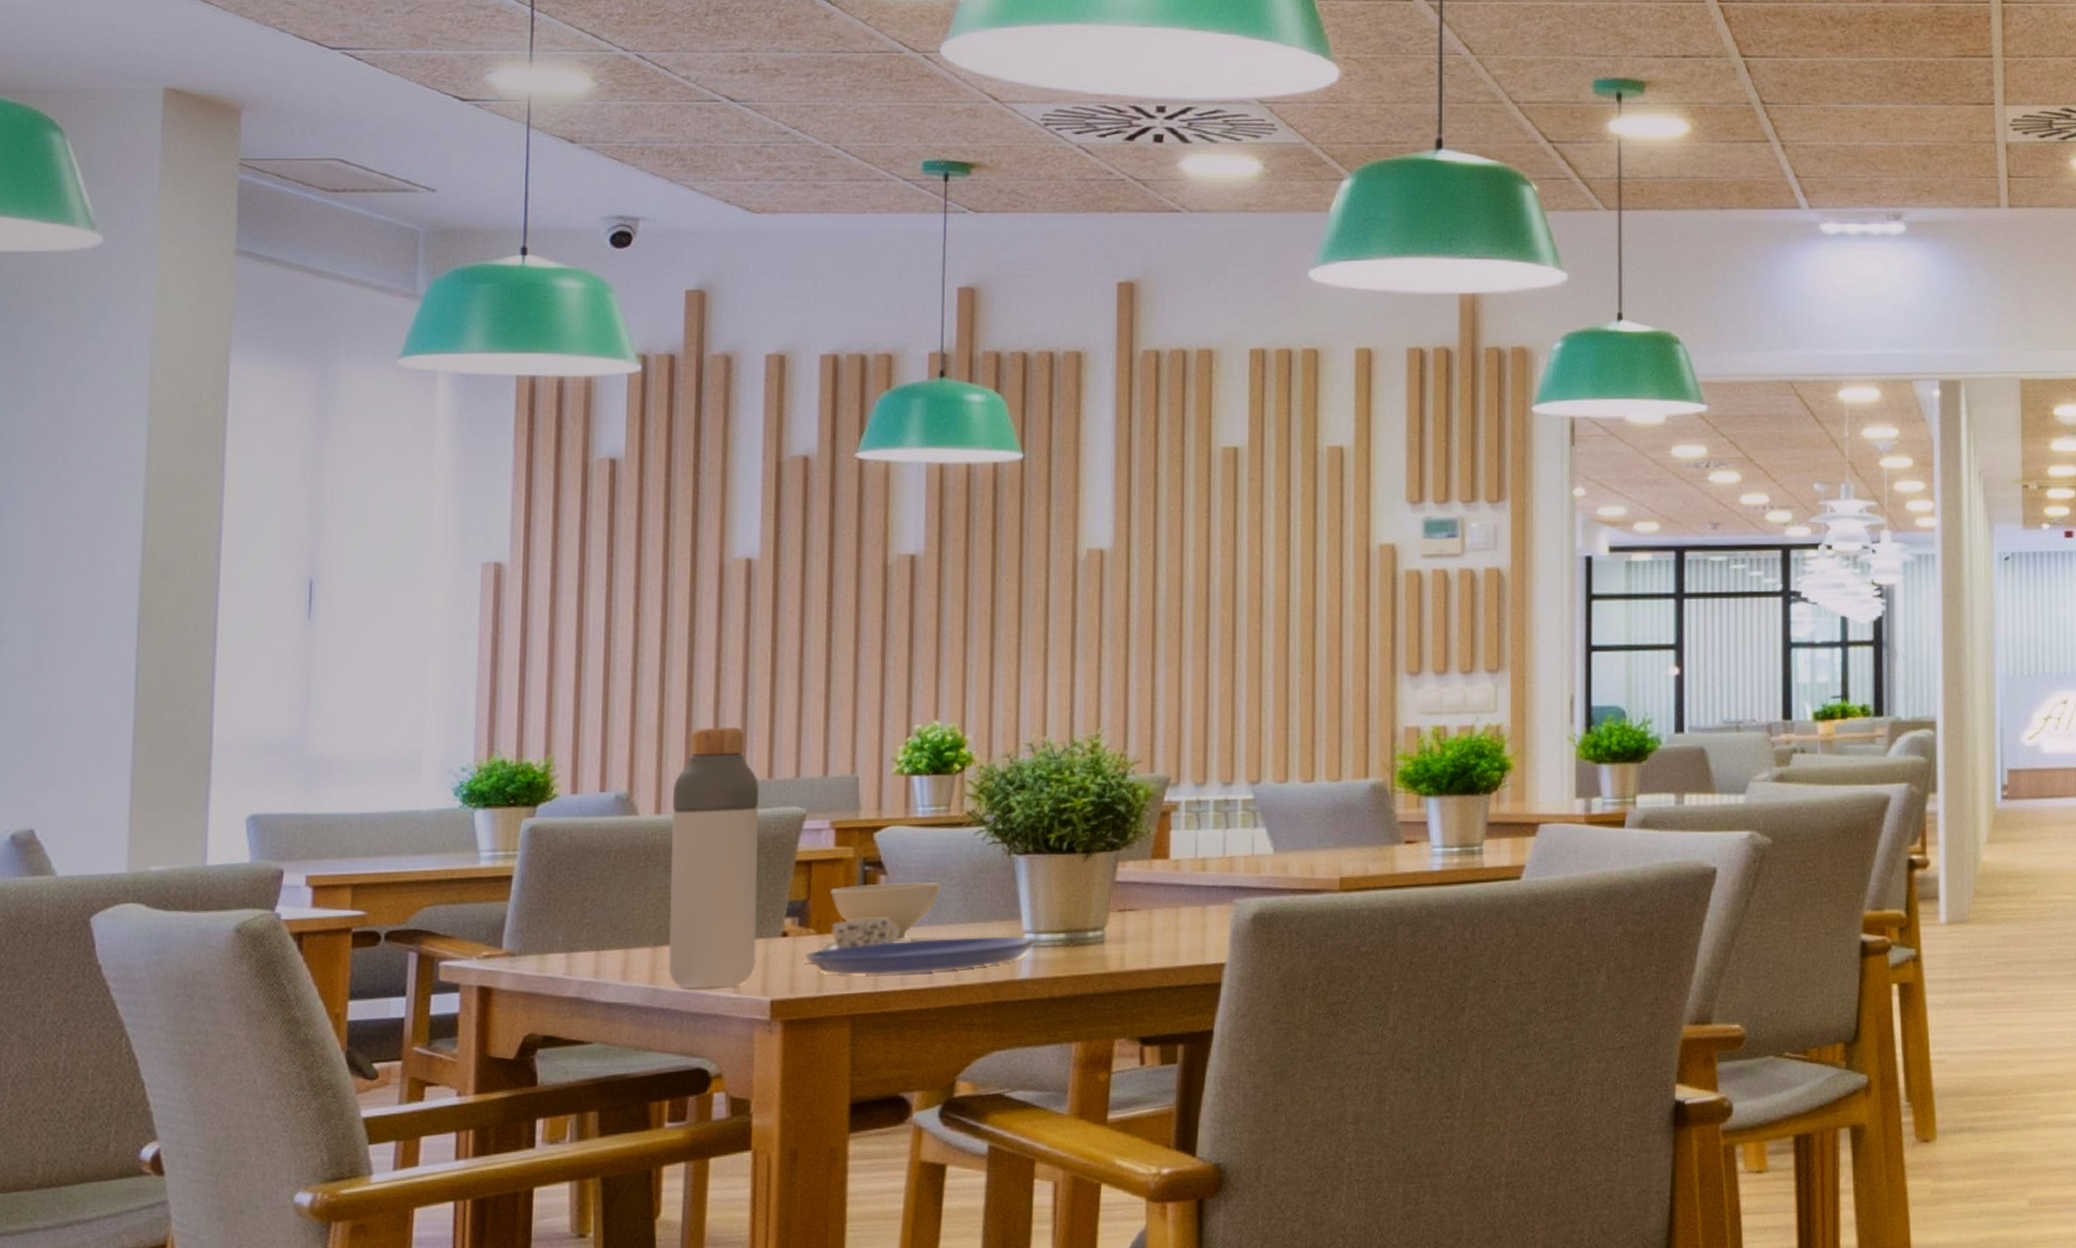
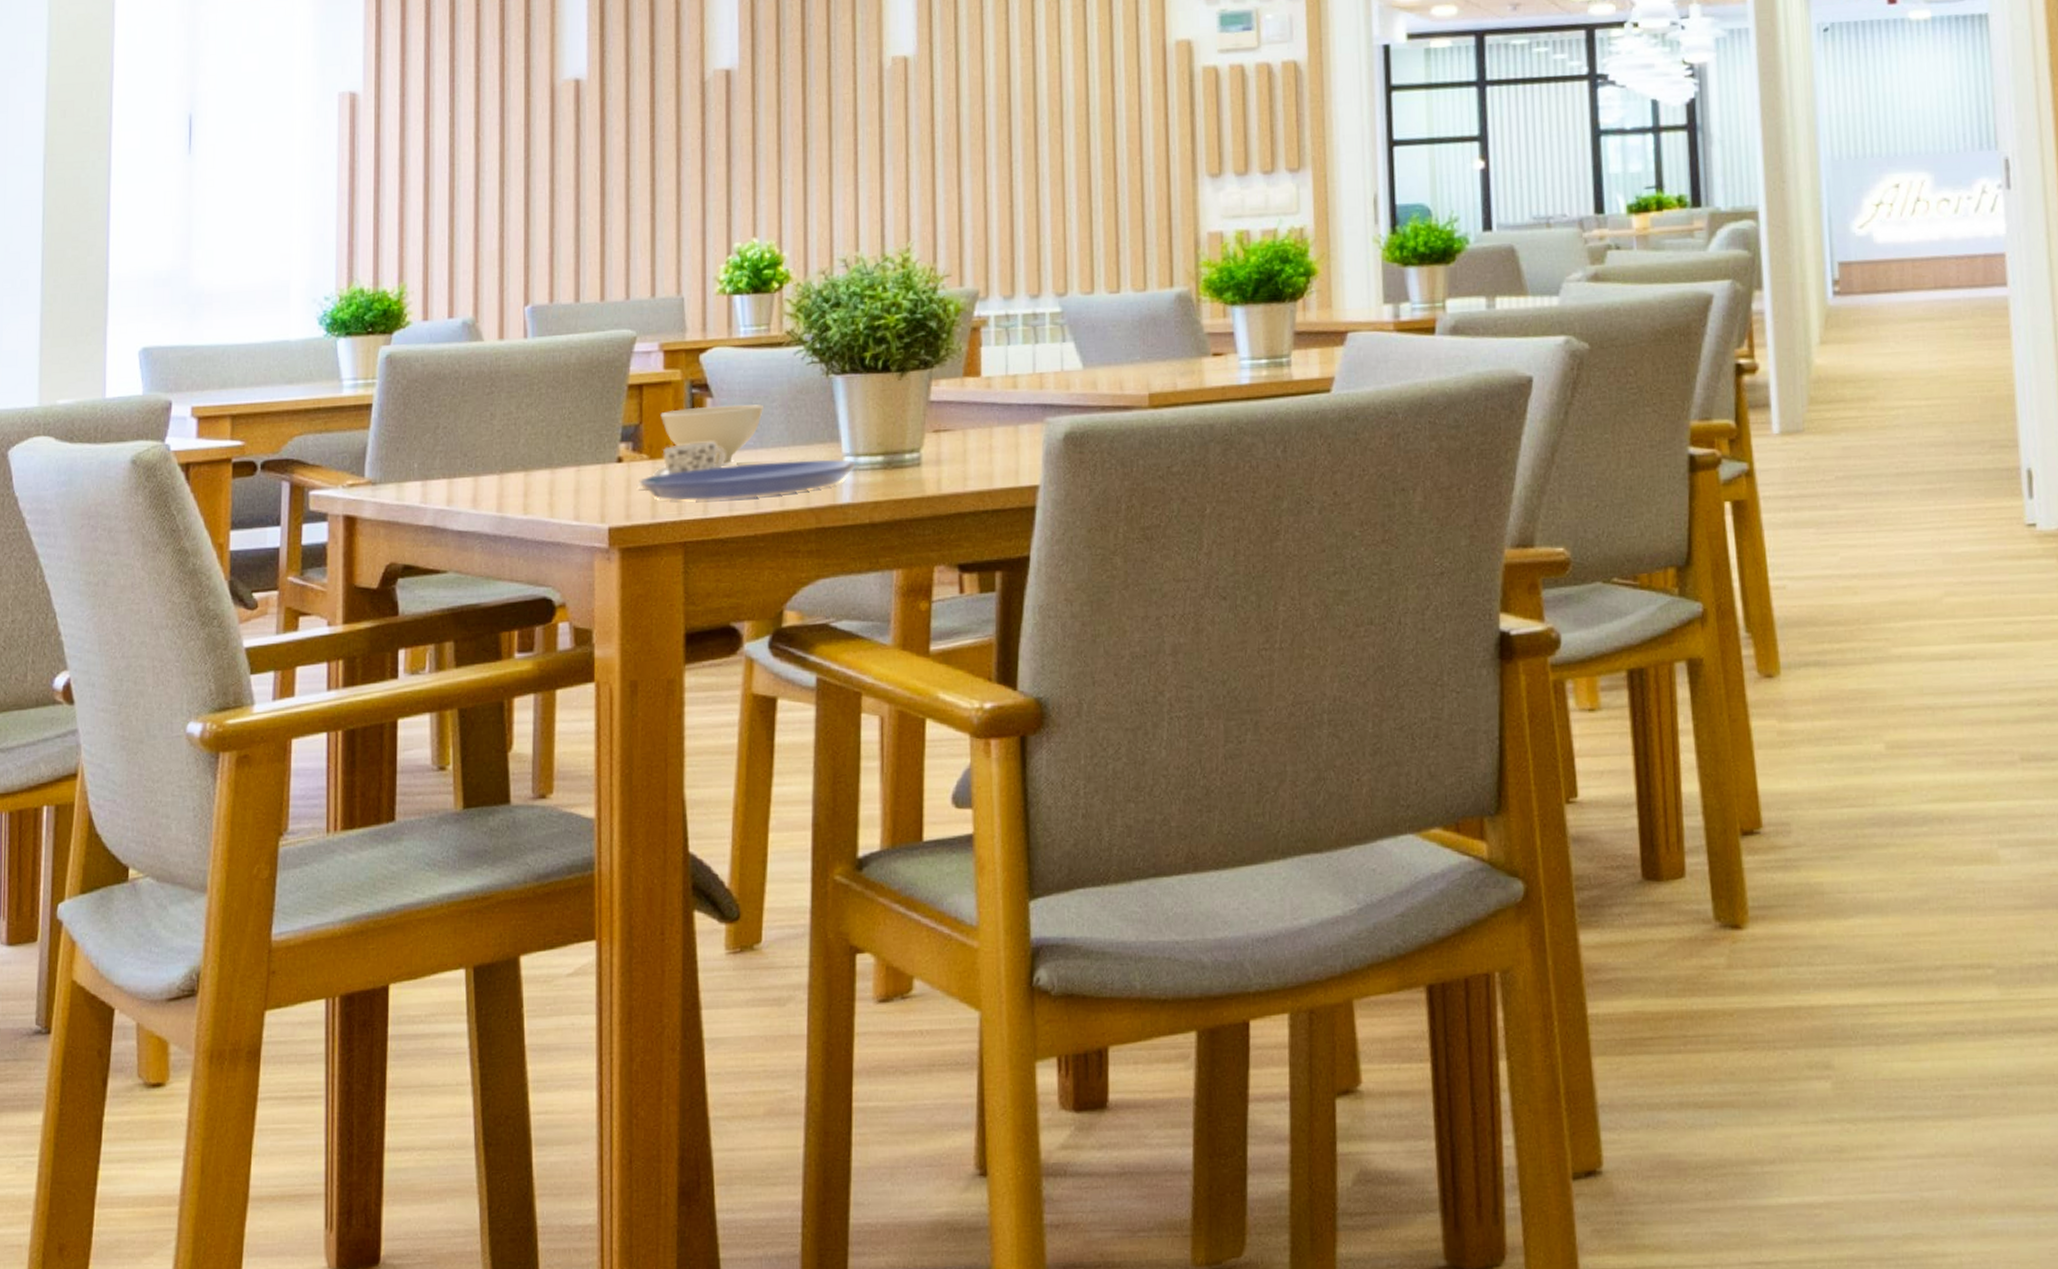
bottle: present [669,727,759,991] -> none [514,250,594,518]

